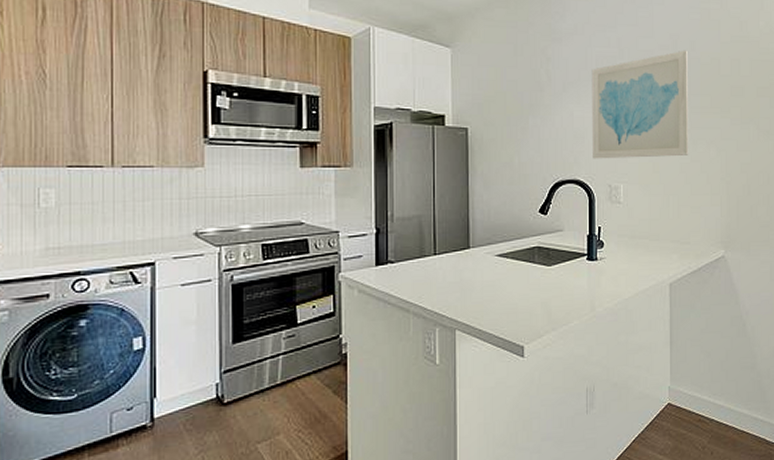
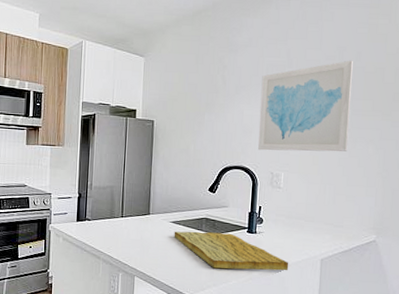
cutting board: none [501,263,636,309] -> present [174,231,289,271]

